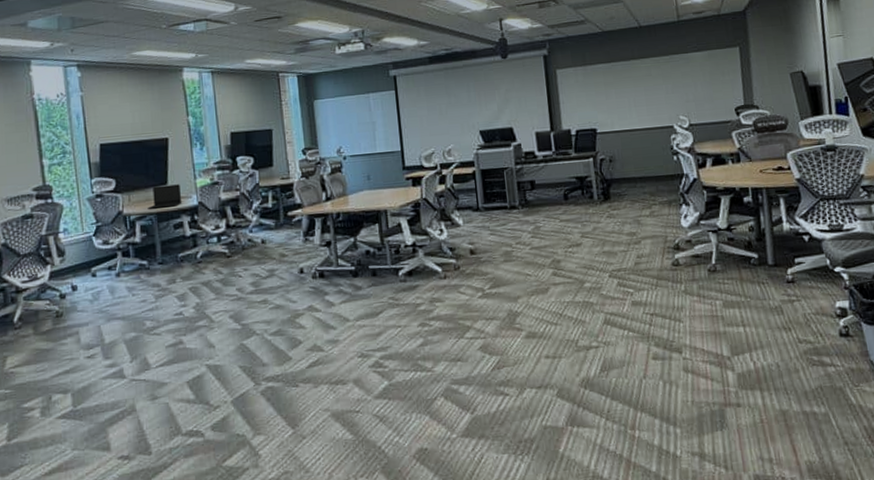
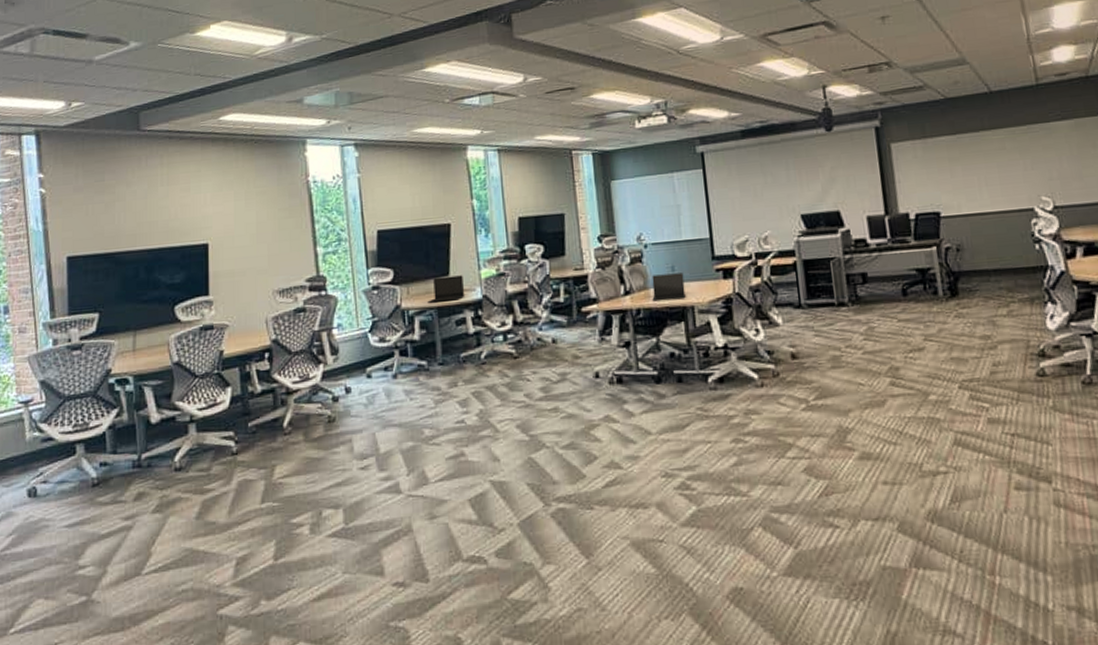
laptop: none [350,181,380,206] -> present [652,272,686,302]

